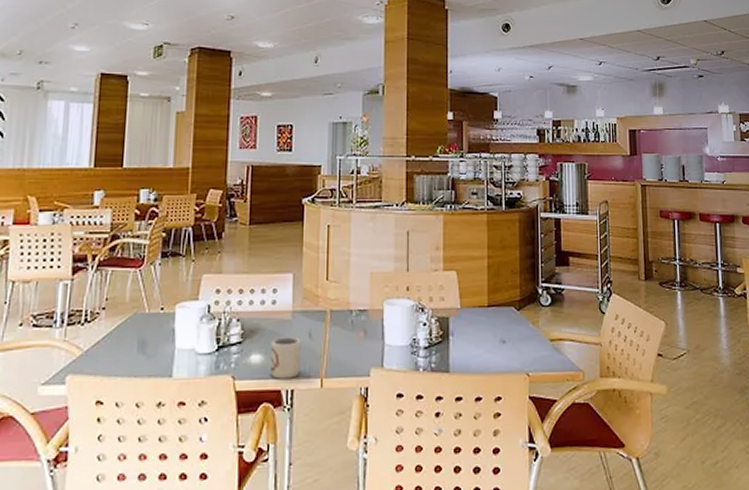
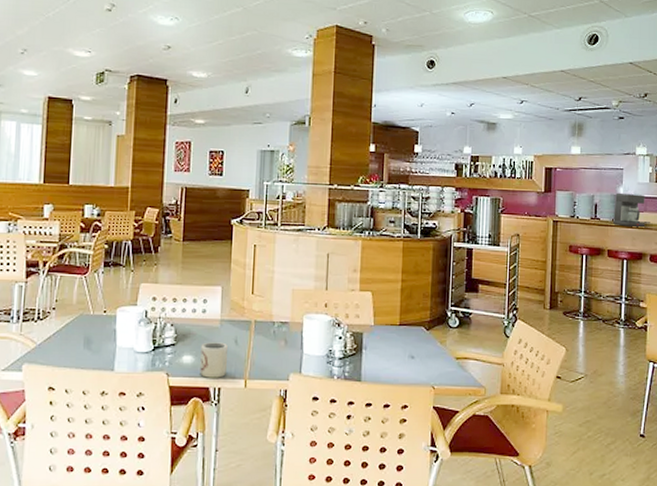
coffee maker: none [701,154,735,189] -> present [613,194,646,228]

